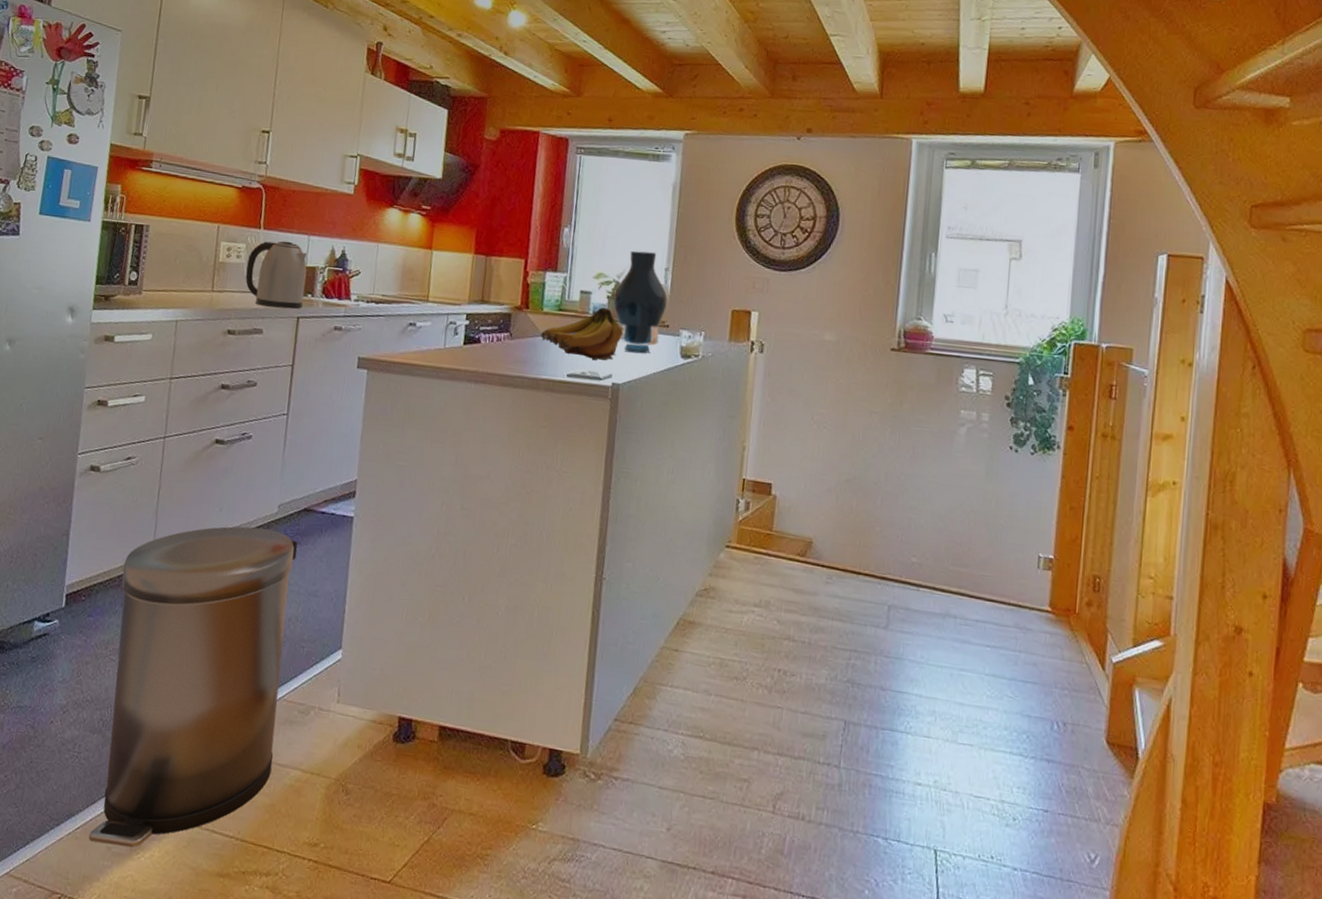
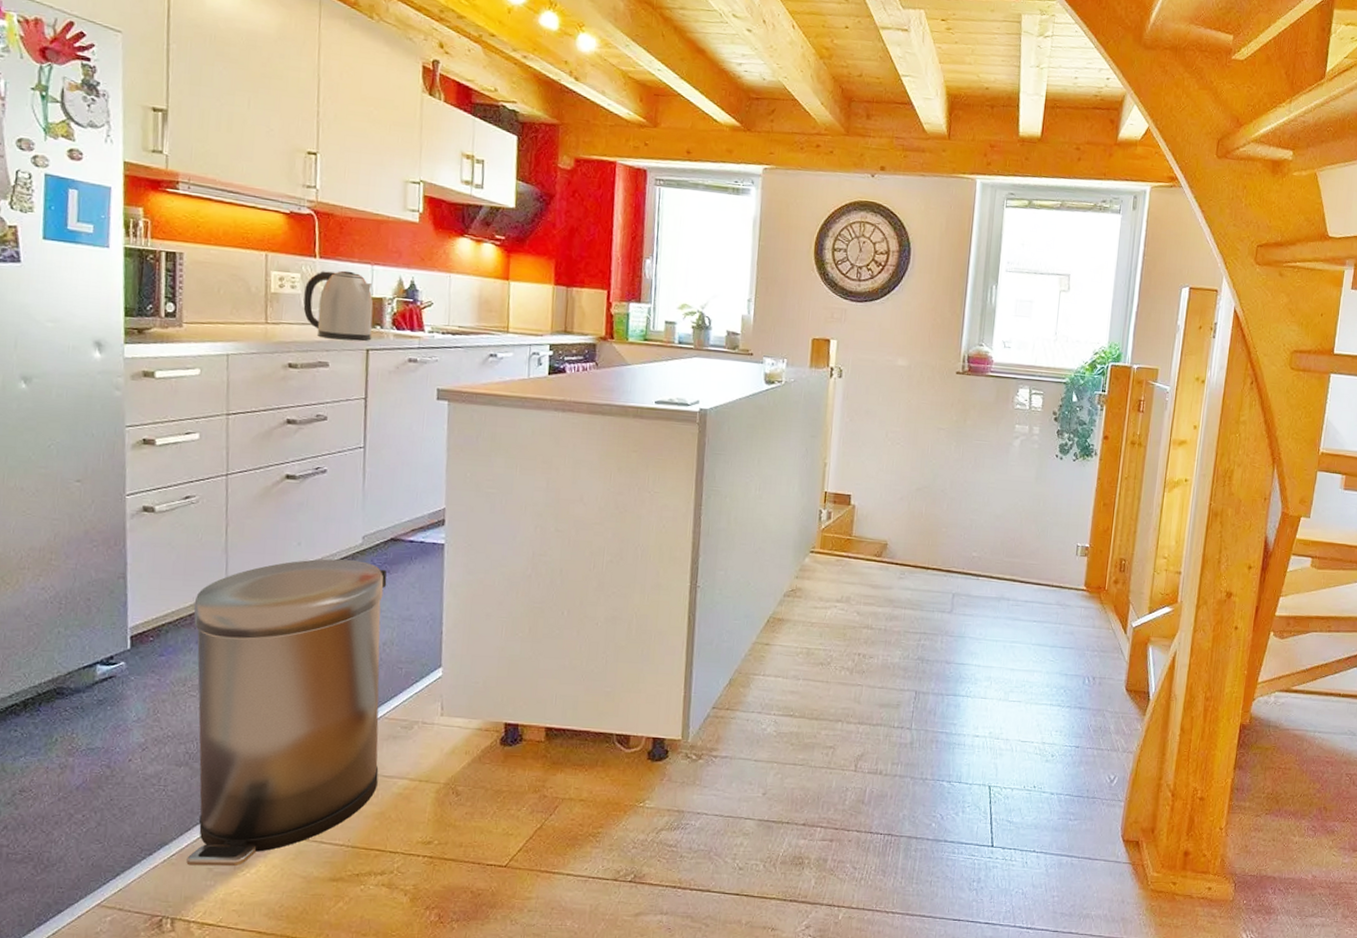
fruit: present [540,307,623,360] -> none [627,337,709,387]
vase: present [612,250,668,354] -> none [697,282,751,380]

